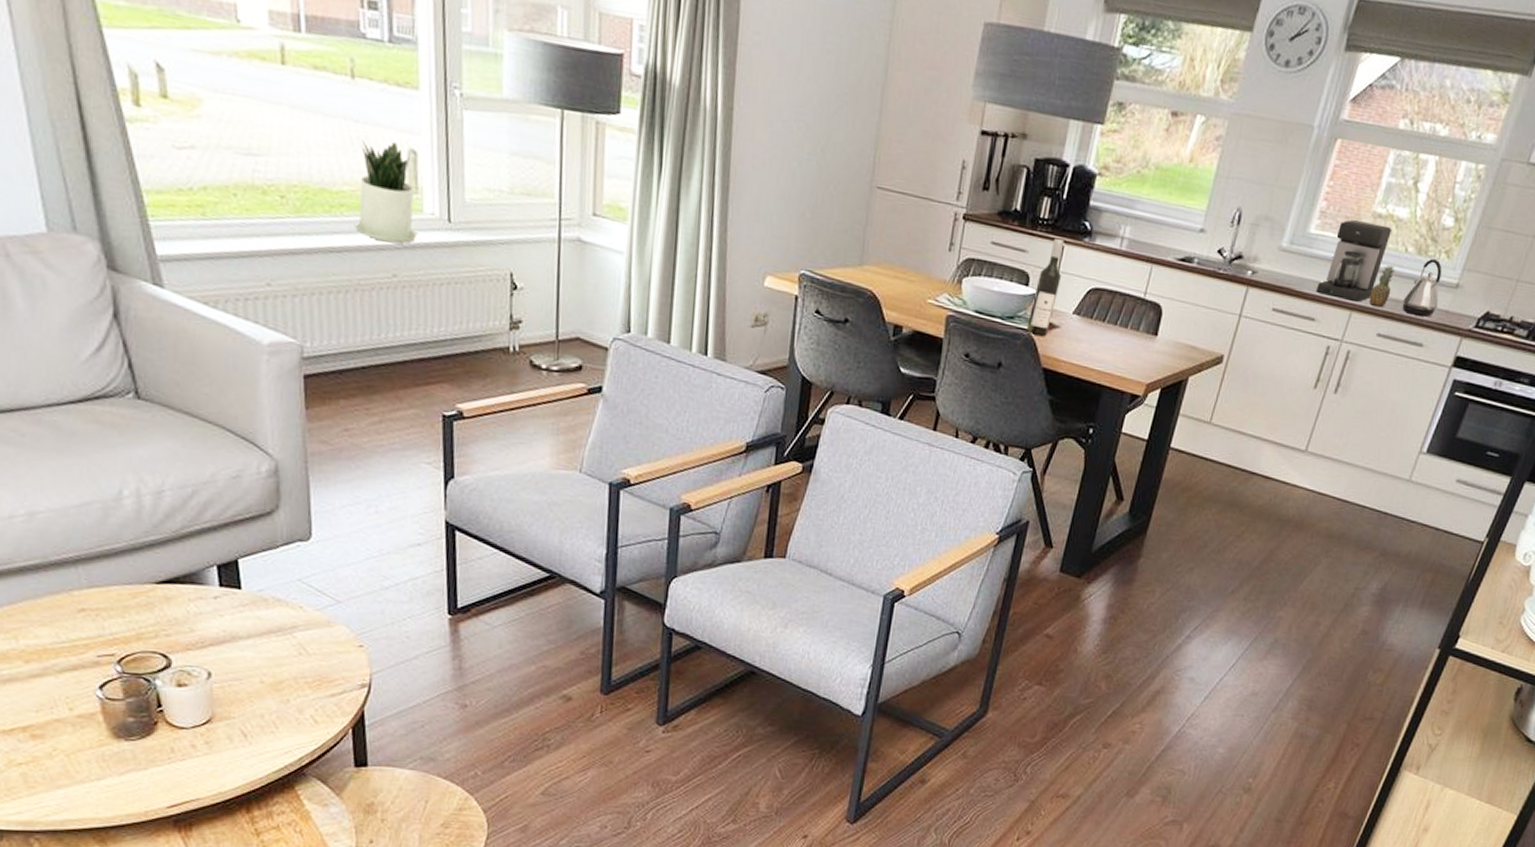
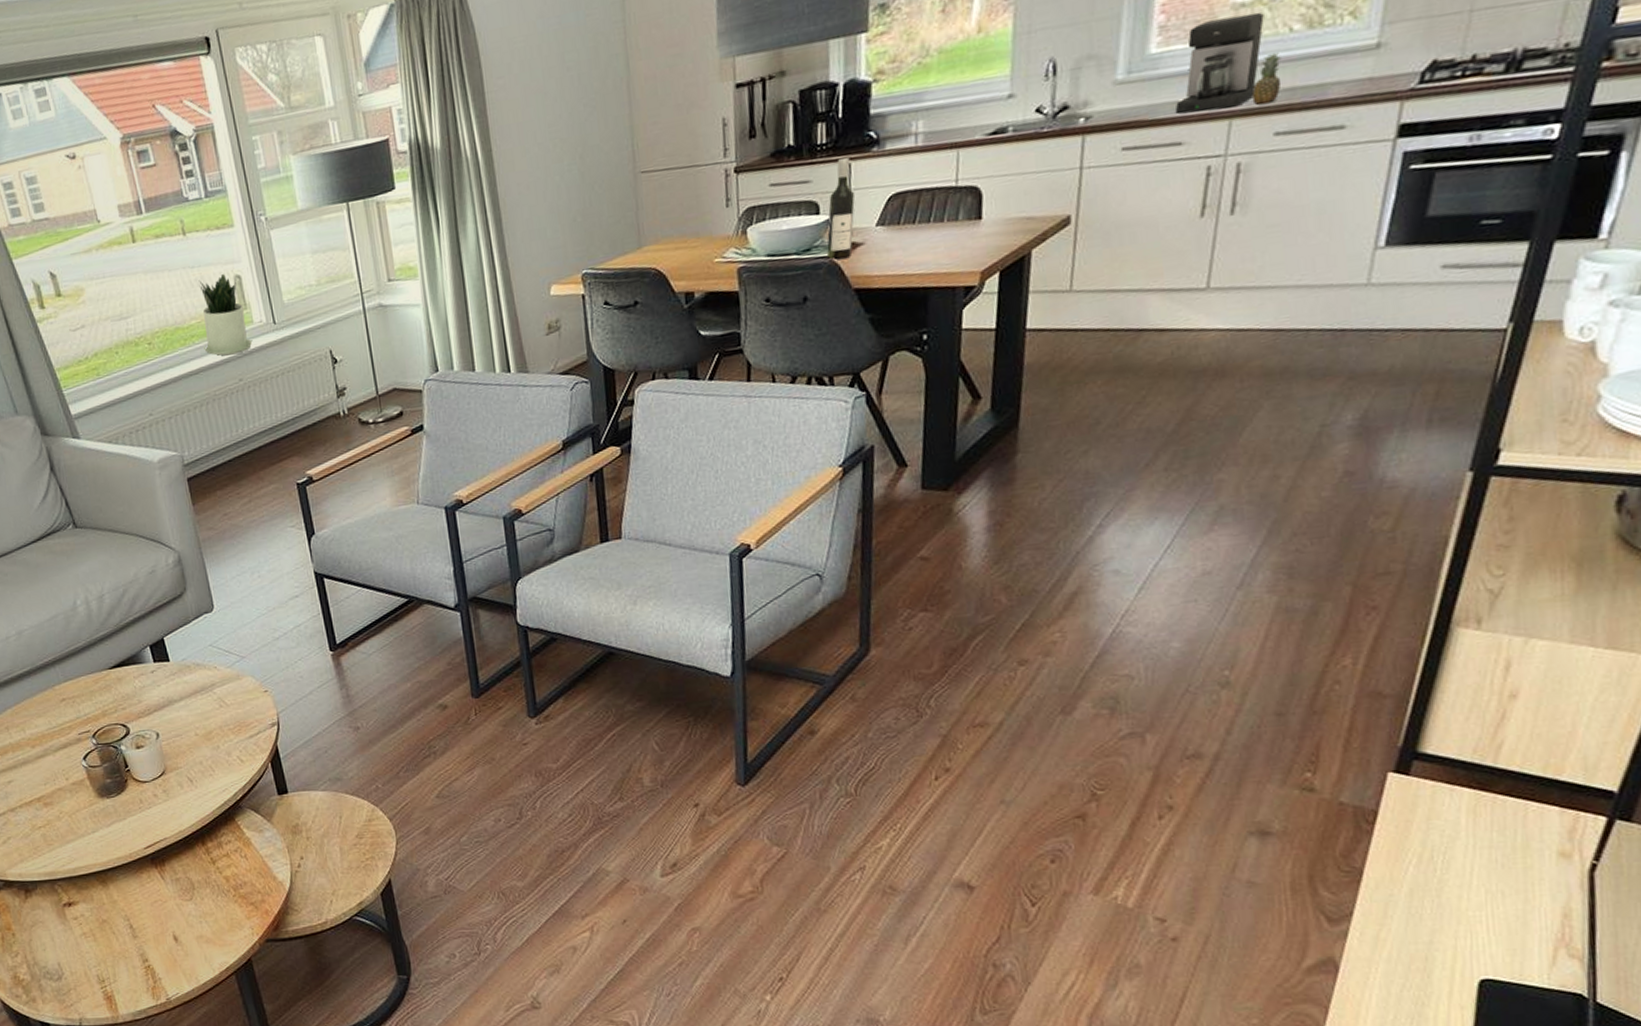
kettle: present [1402,258,1442,317] -> none [1301,25,1356,98]

